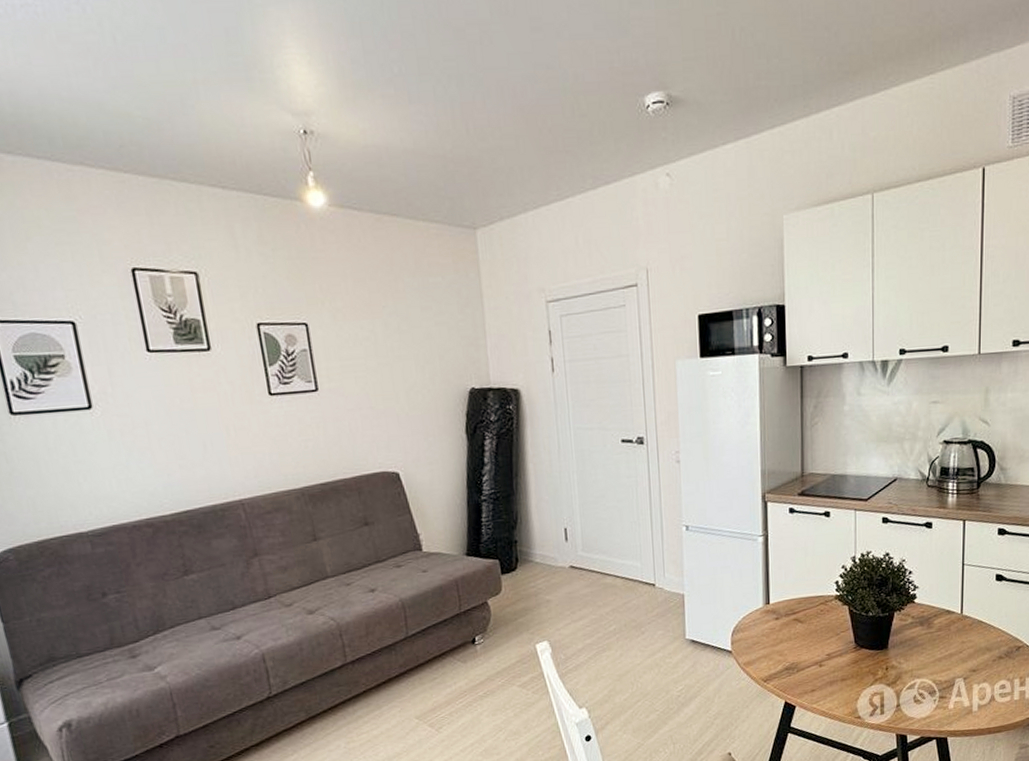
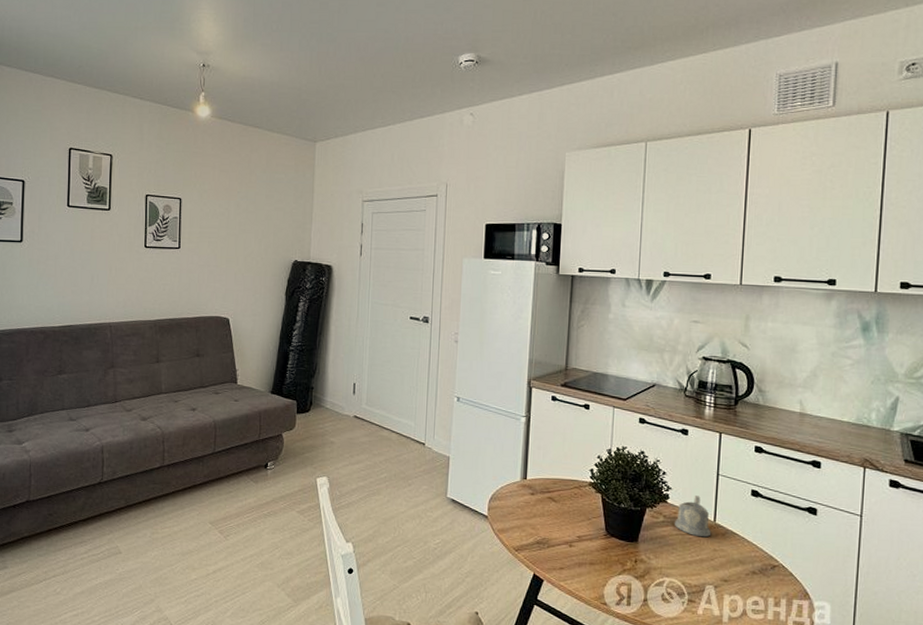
tea glass holder: none [922,590,959,632] -> present [674,496,712,538]

